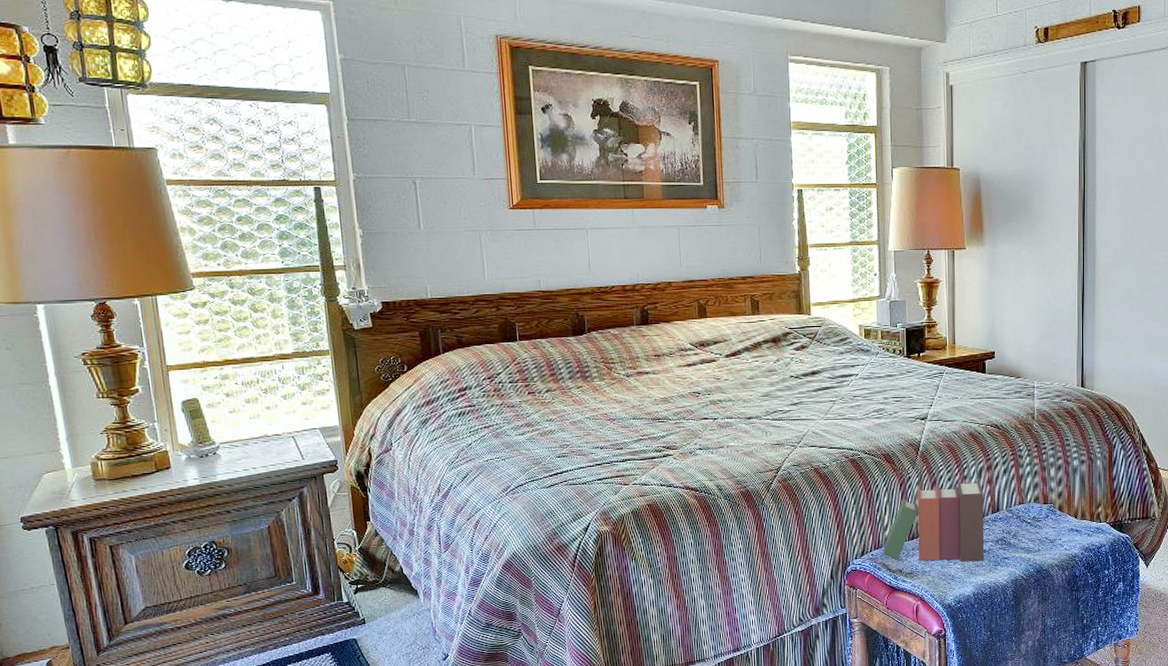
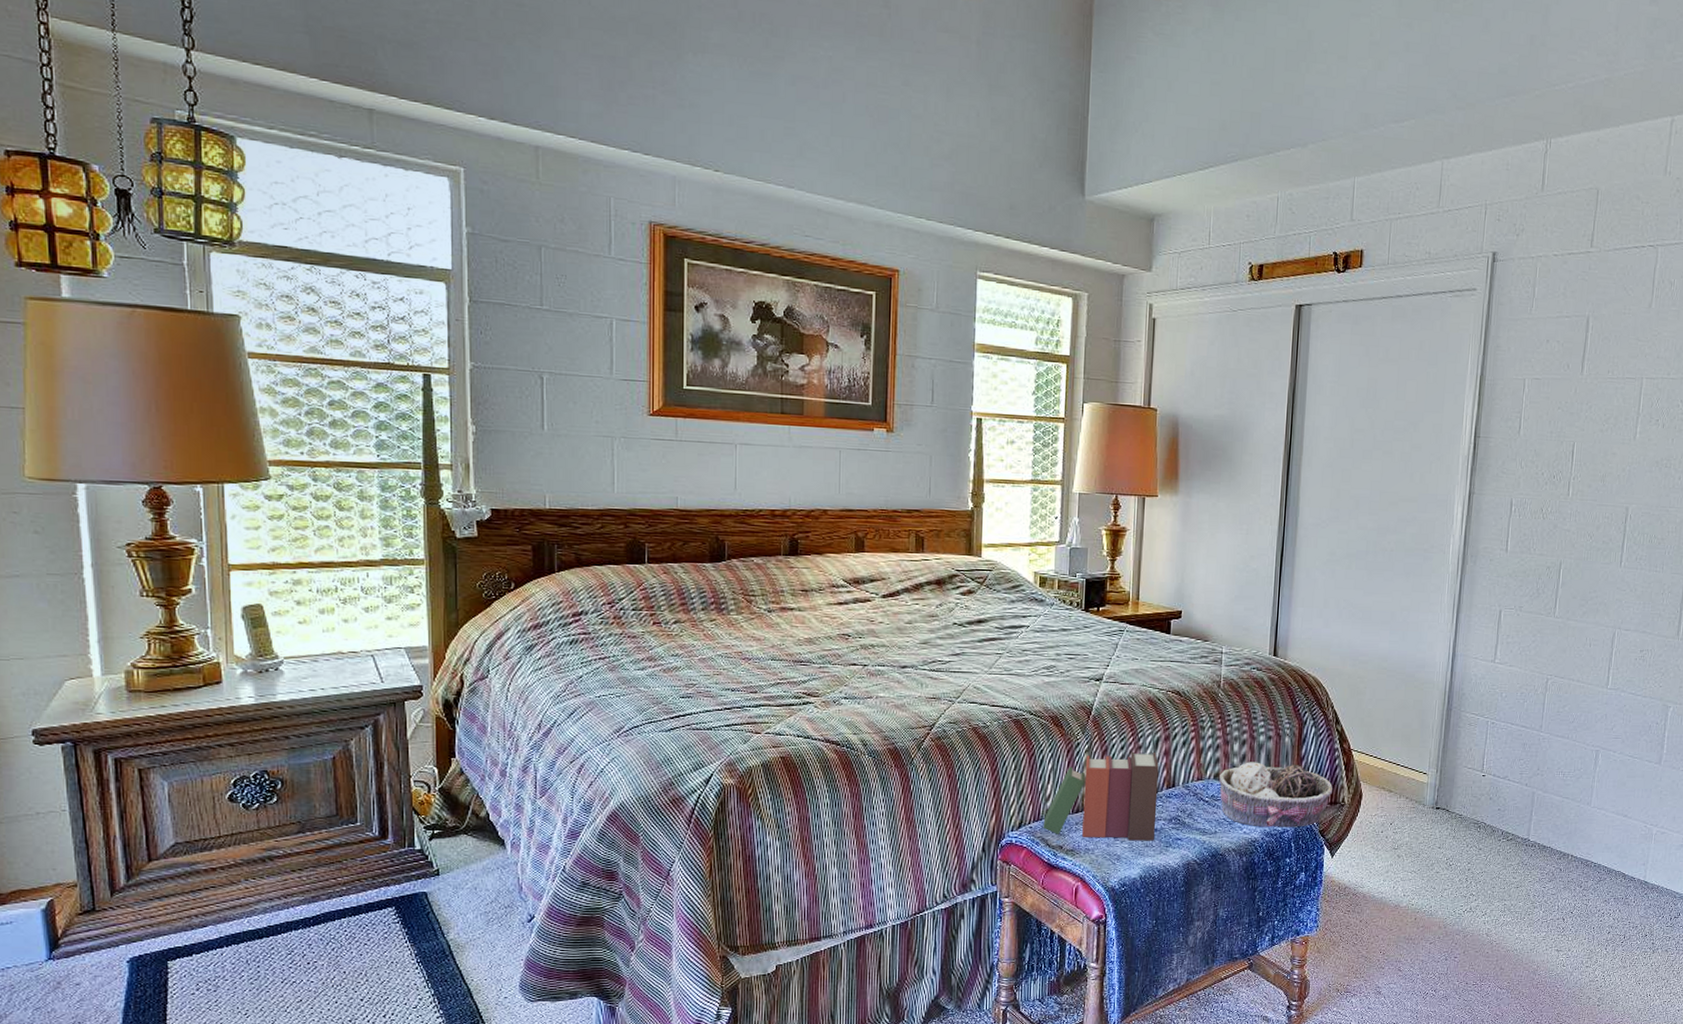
decorative basket: none [1039,484,1144,544] -> present [1219,762,1333,828]

